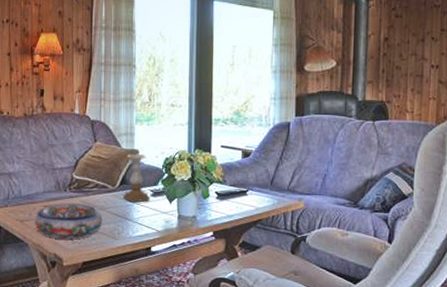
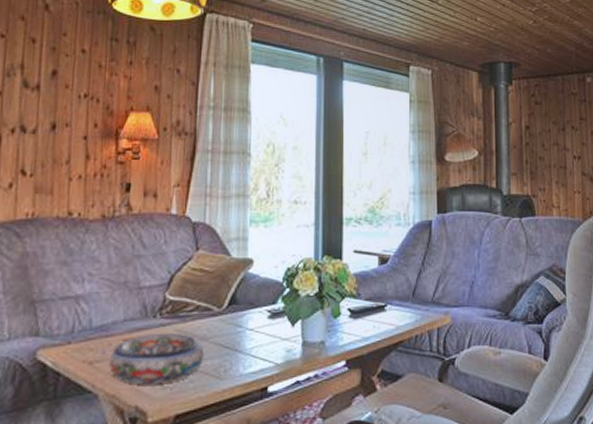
candle holder: present [123,154,150,203] -> none [232,265,267,328]

